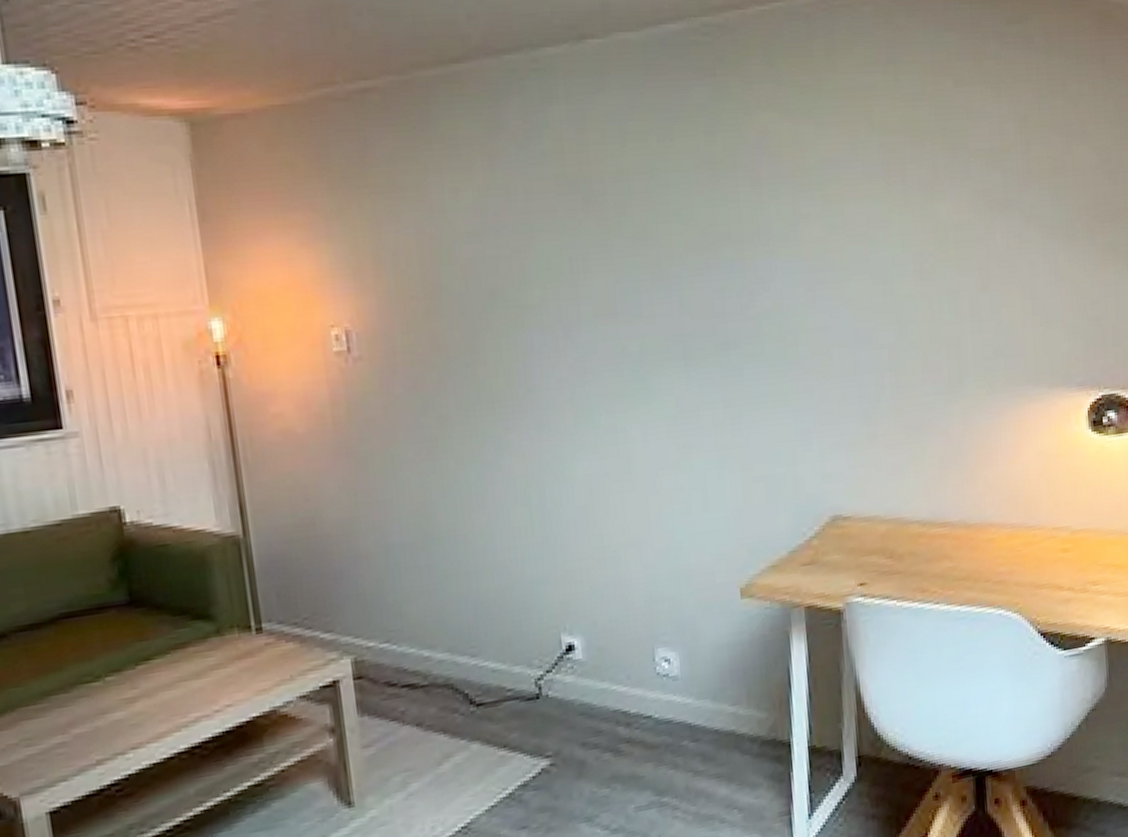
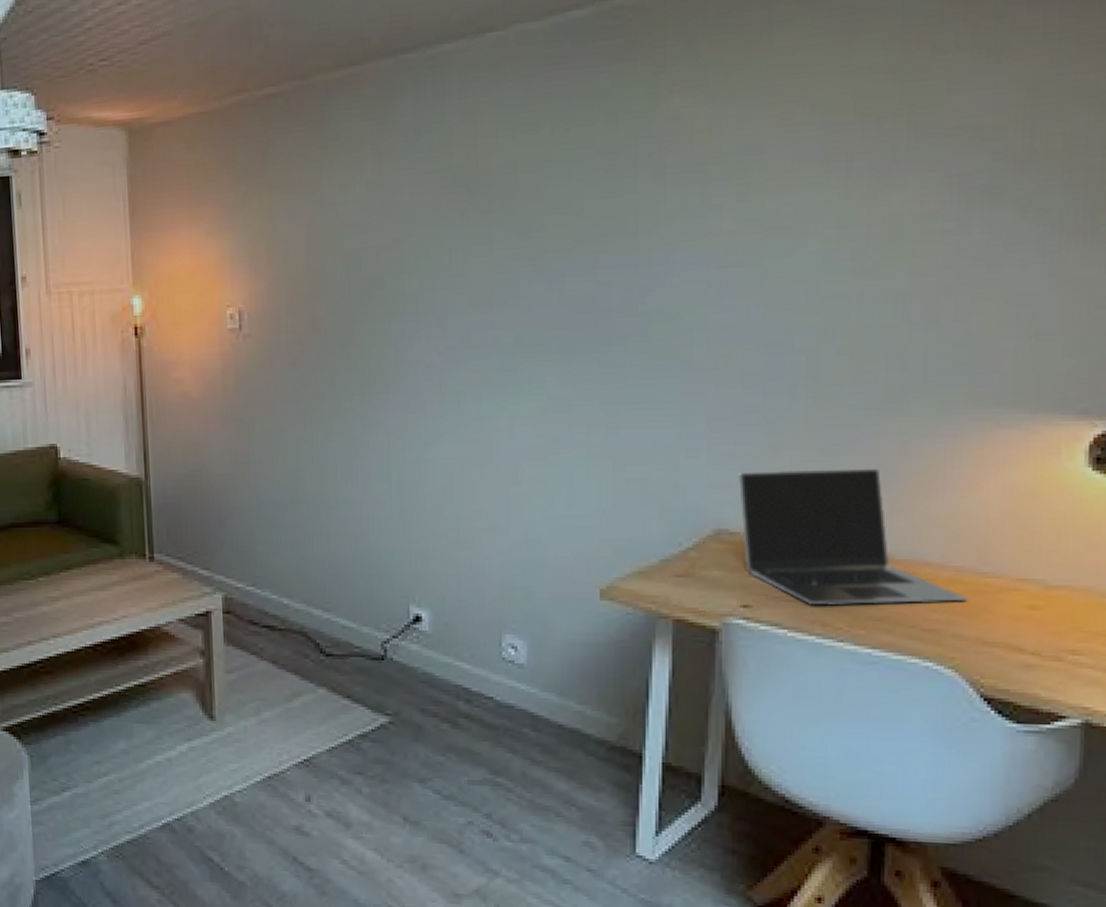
laptop: none [845,445,1022,574] -> present [737,468,968,604]

